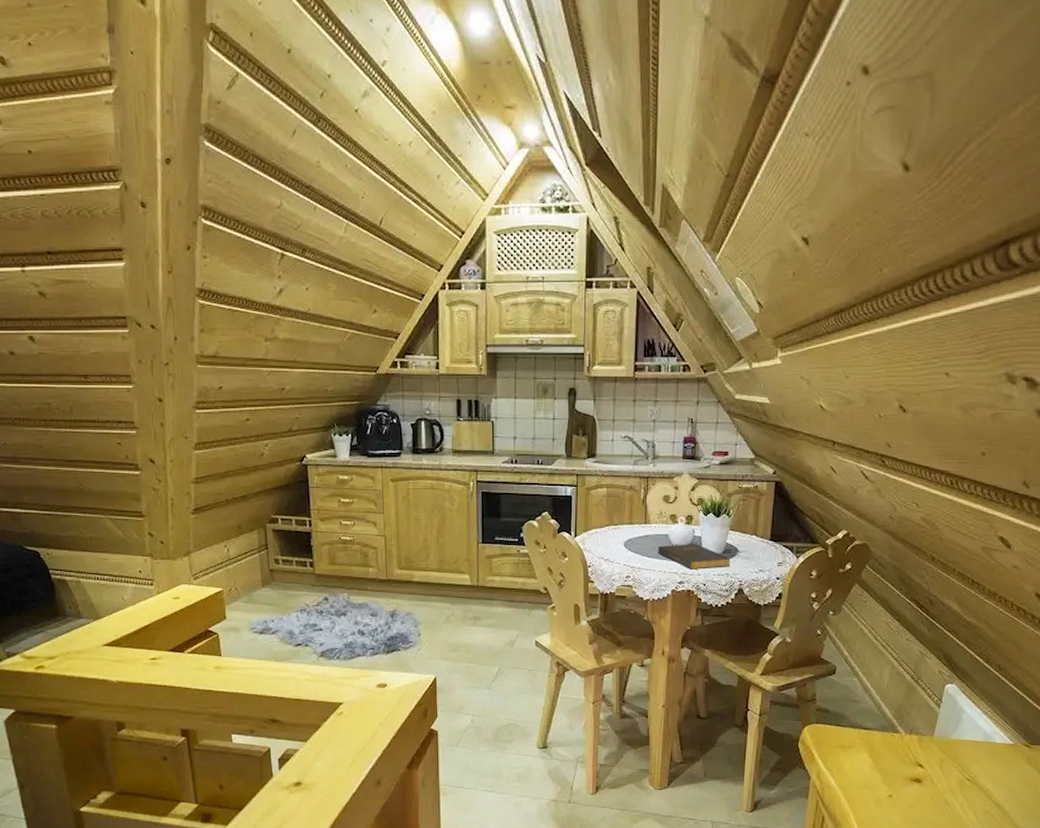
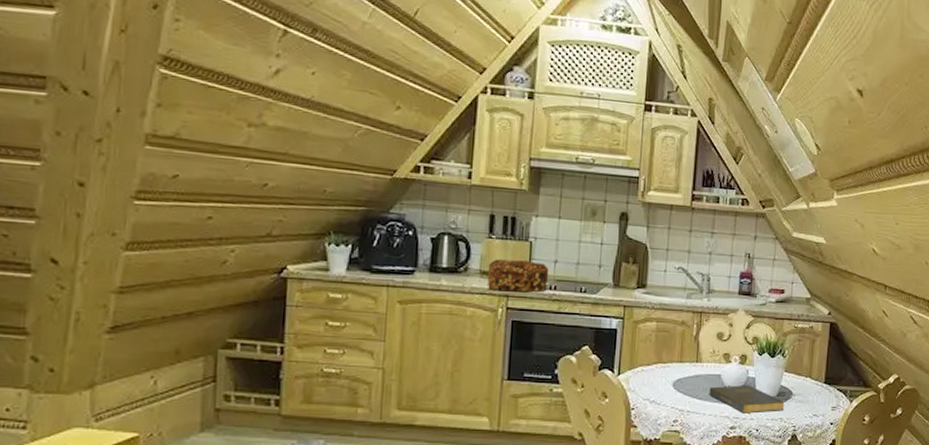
bread loaf: none [458,439,509,467] -> present [487,259,548,293]

